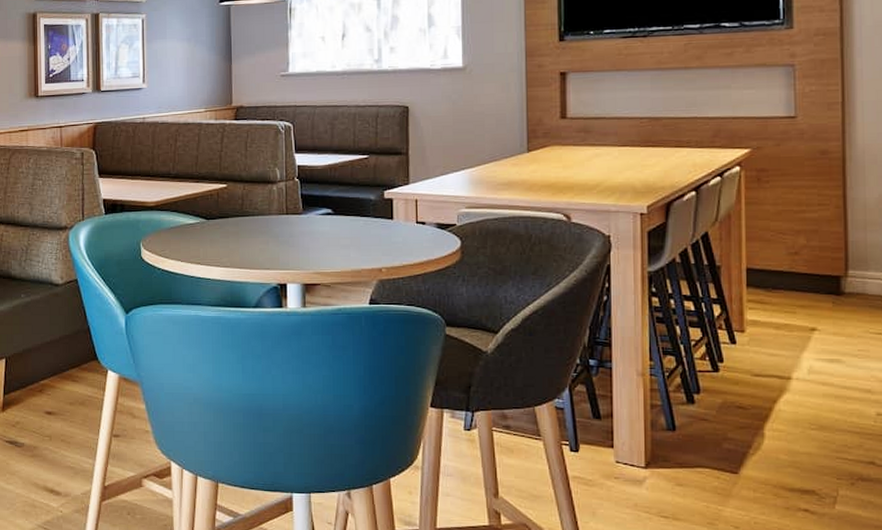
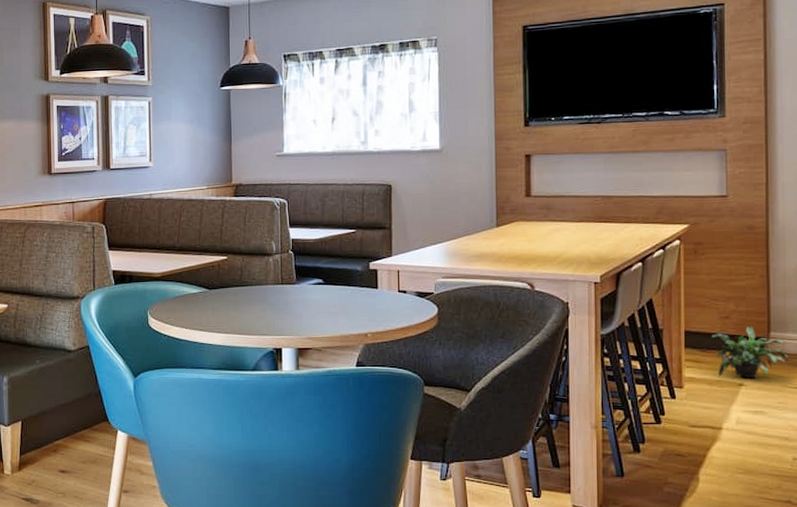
potted plant: none [777,264,870,322] -> present [711,326,788,379]

